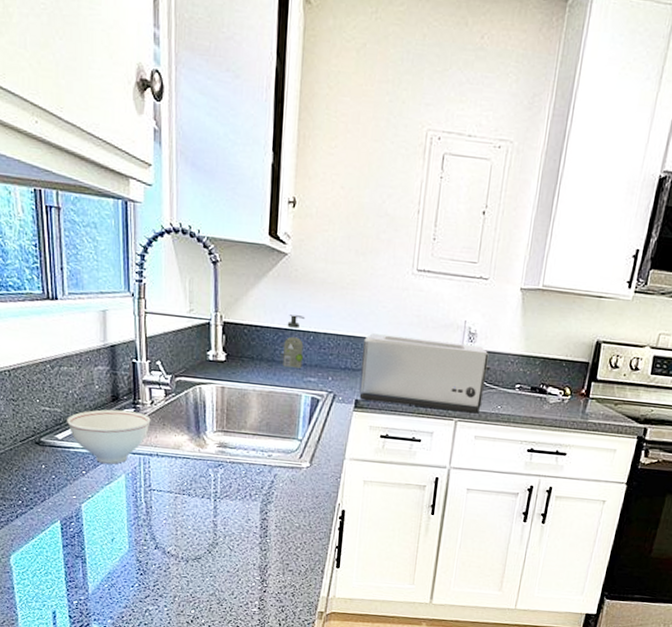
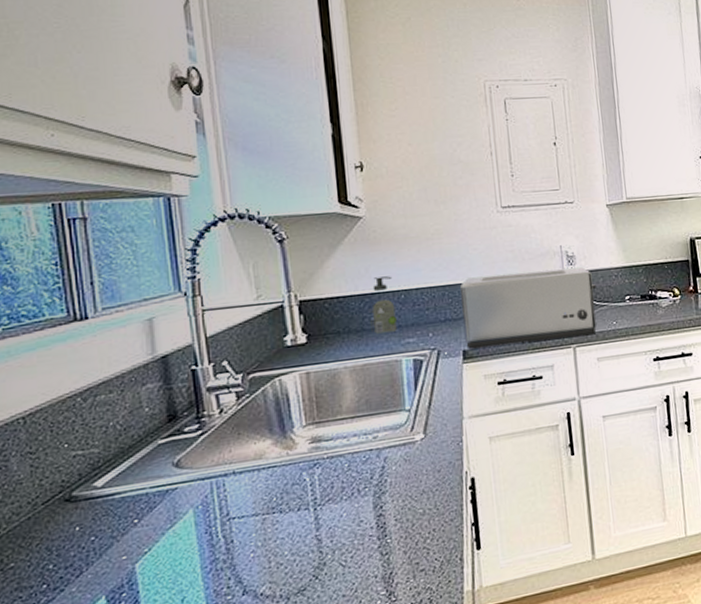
bowl: present [67,409,151,464] -> none [108,426,222,503]

